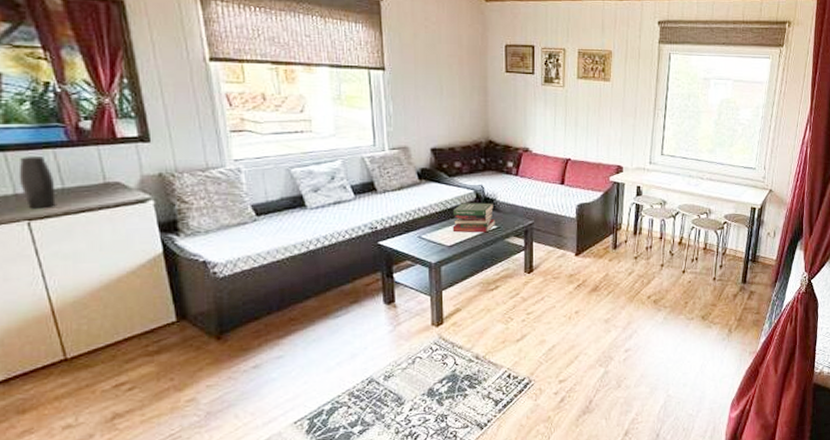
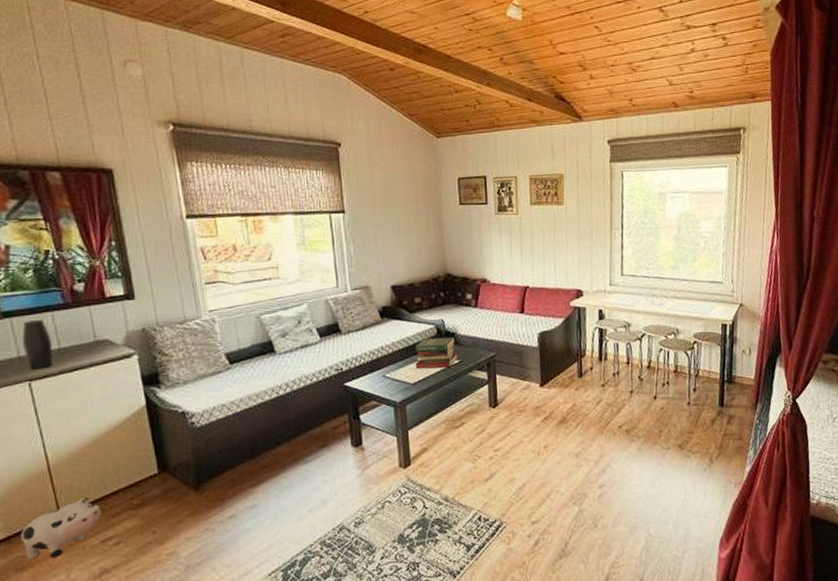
toy: none [21,342,113,402] -> present [20,497,101,560]

